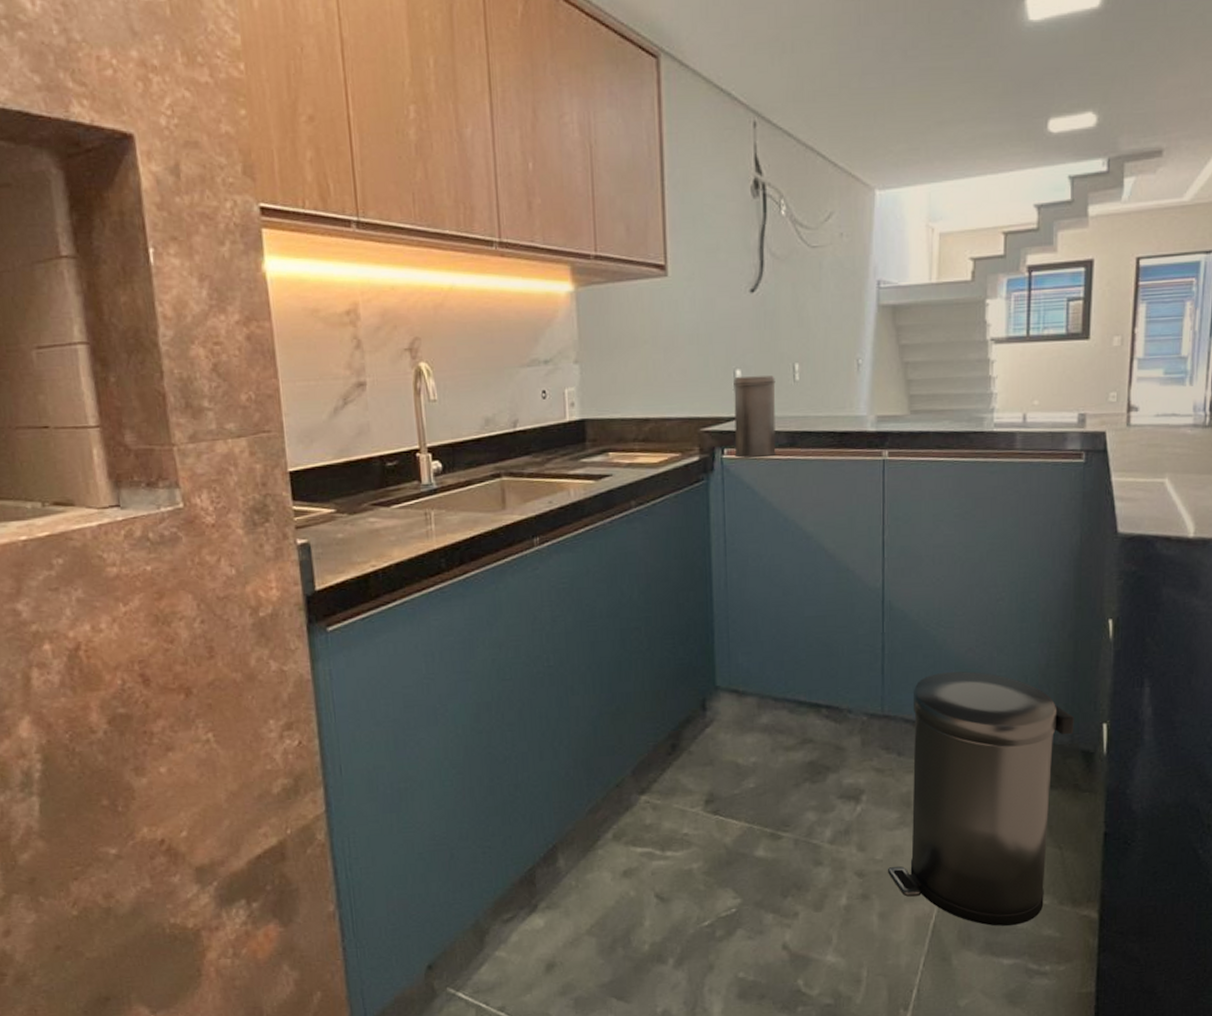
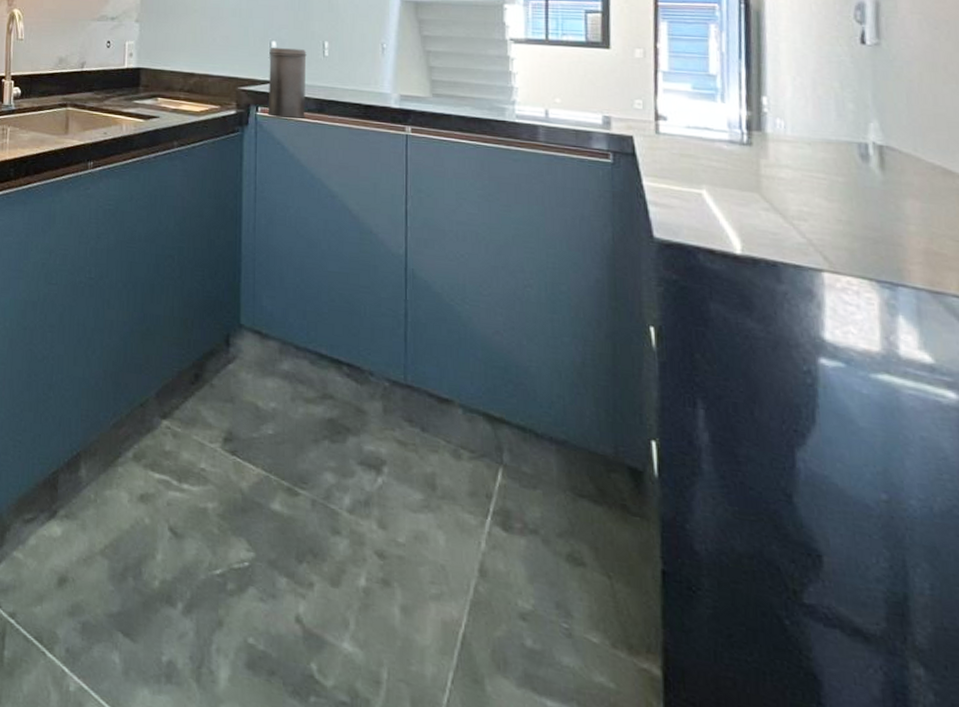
pedal bin: present [887,671,1074,926] -> none [410,351,618,661]

